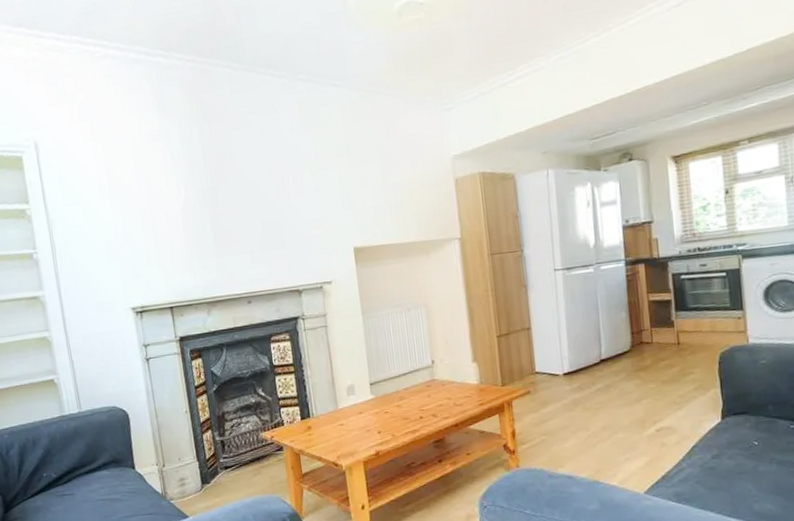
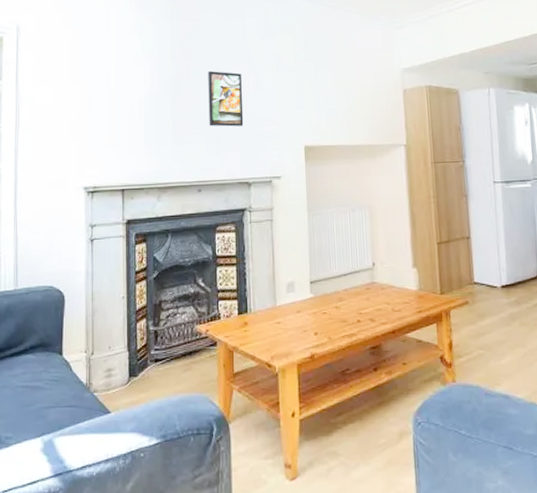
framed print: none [244,175,288,235] -> present [208,71,244,127]

